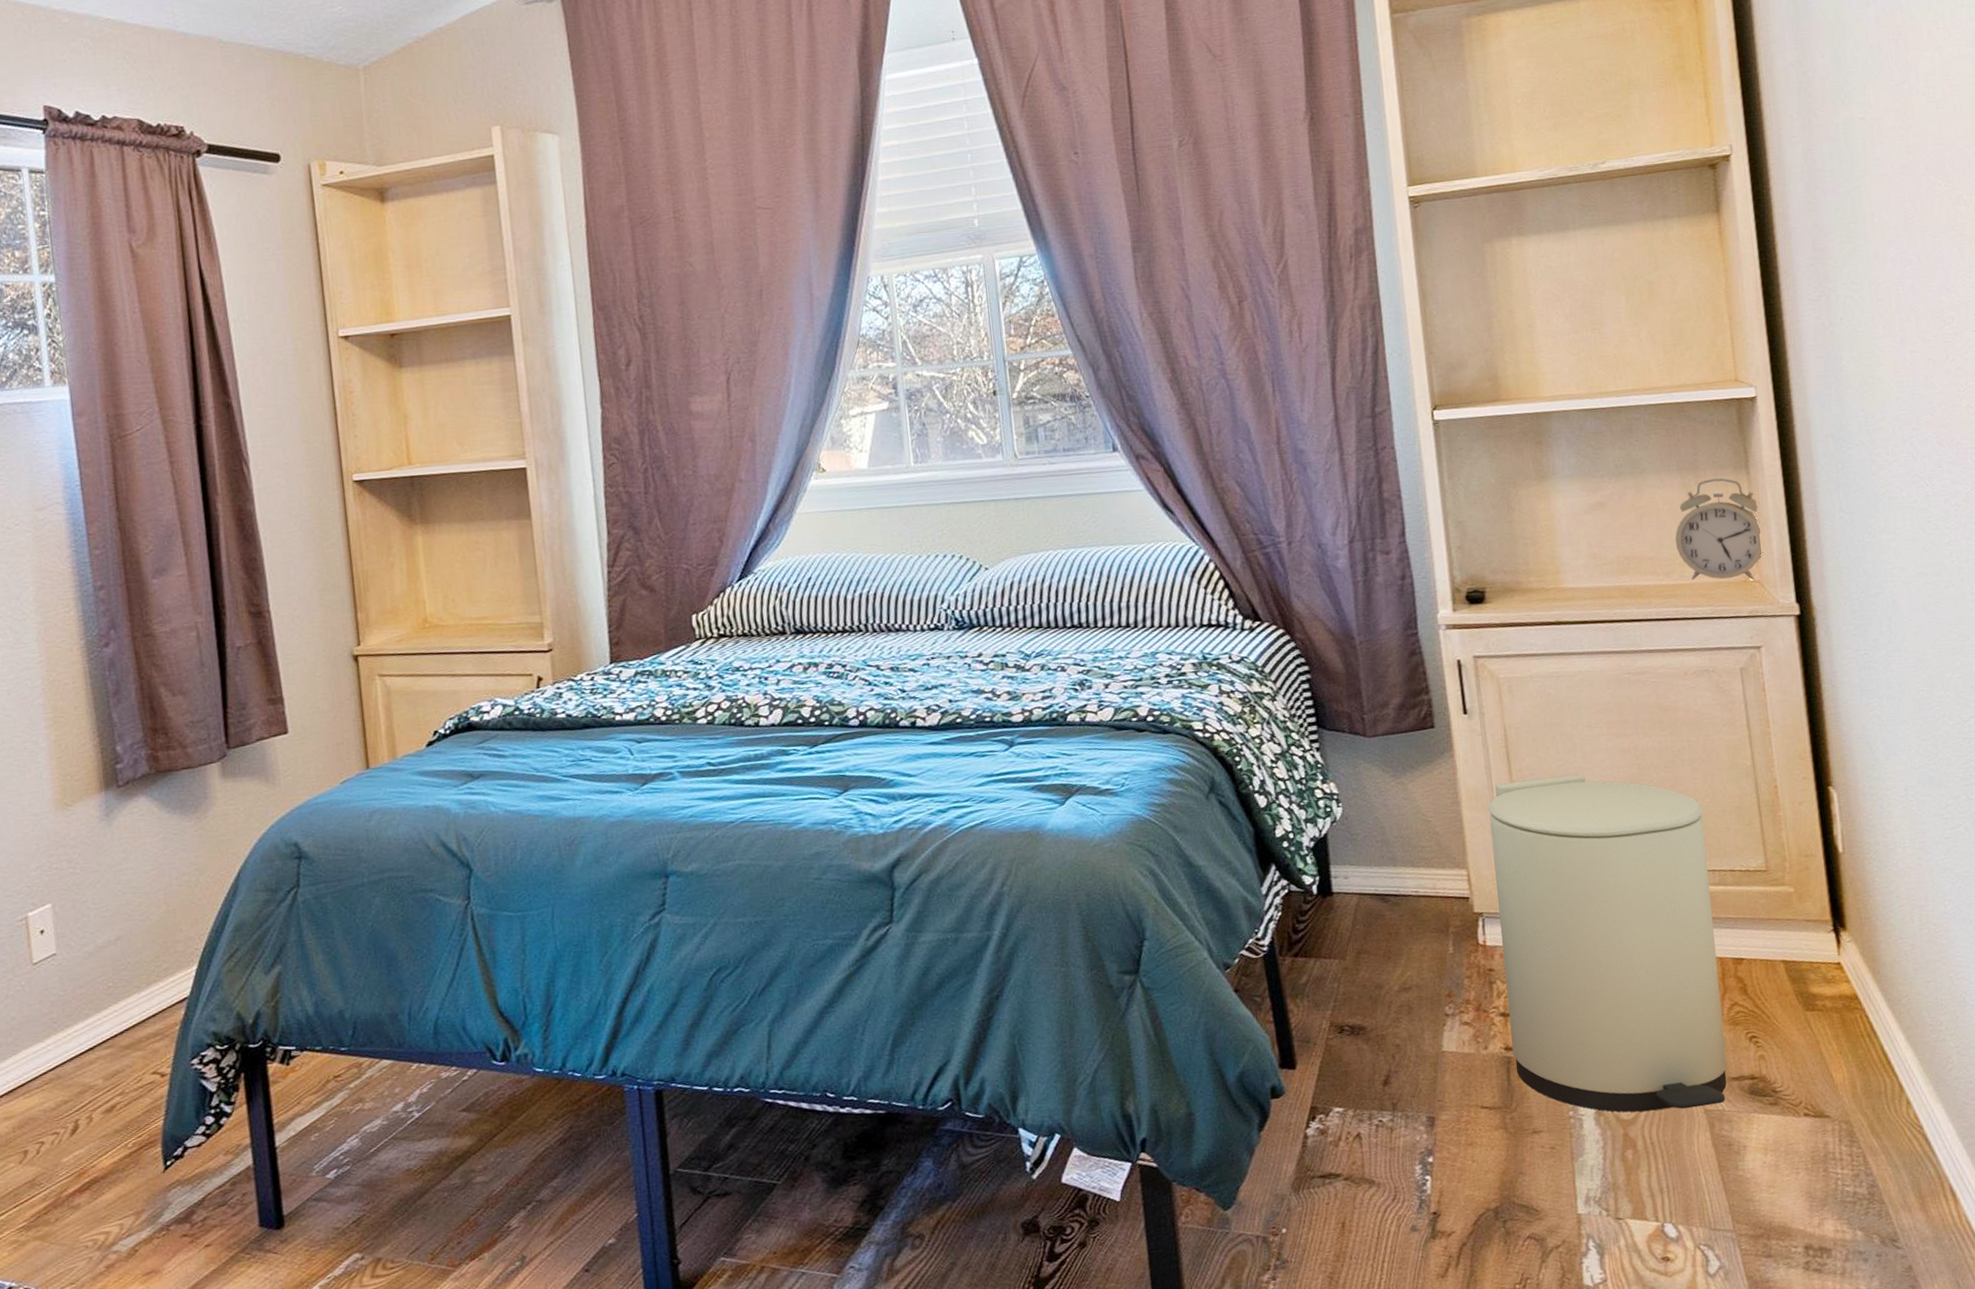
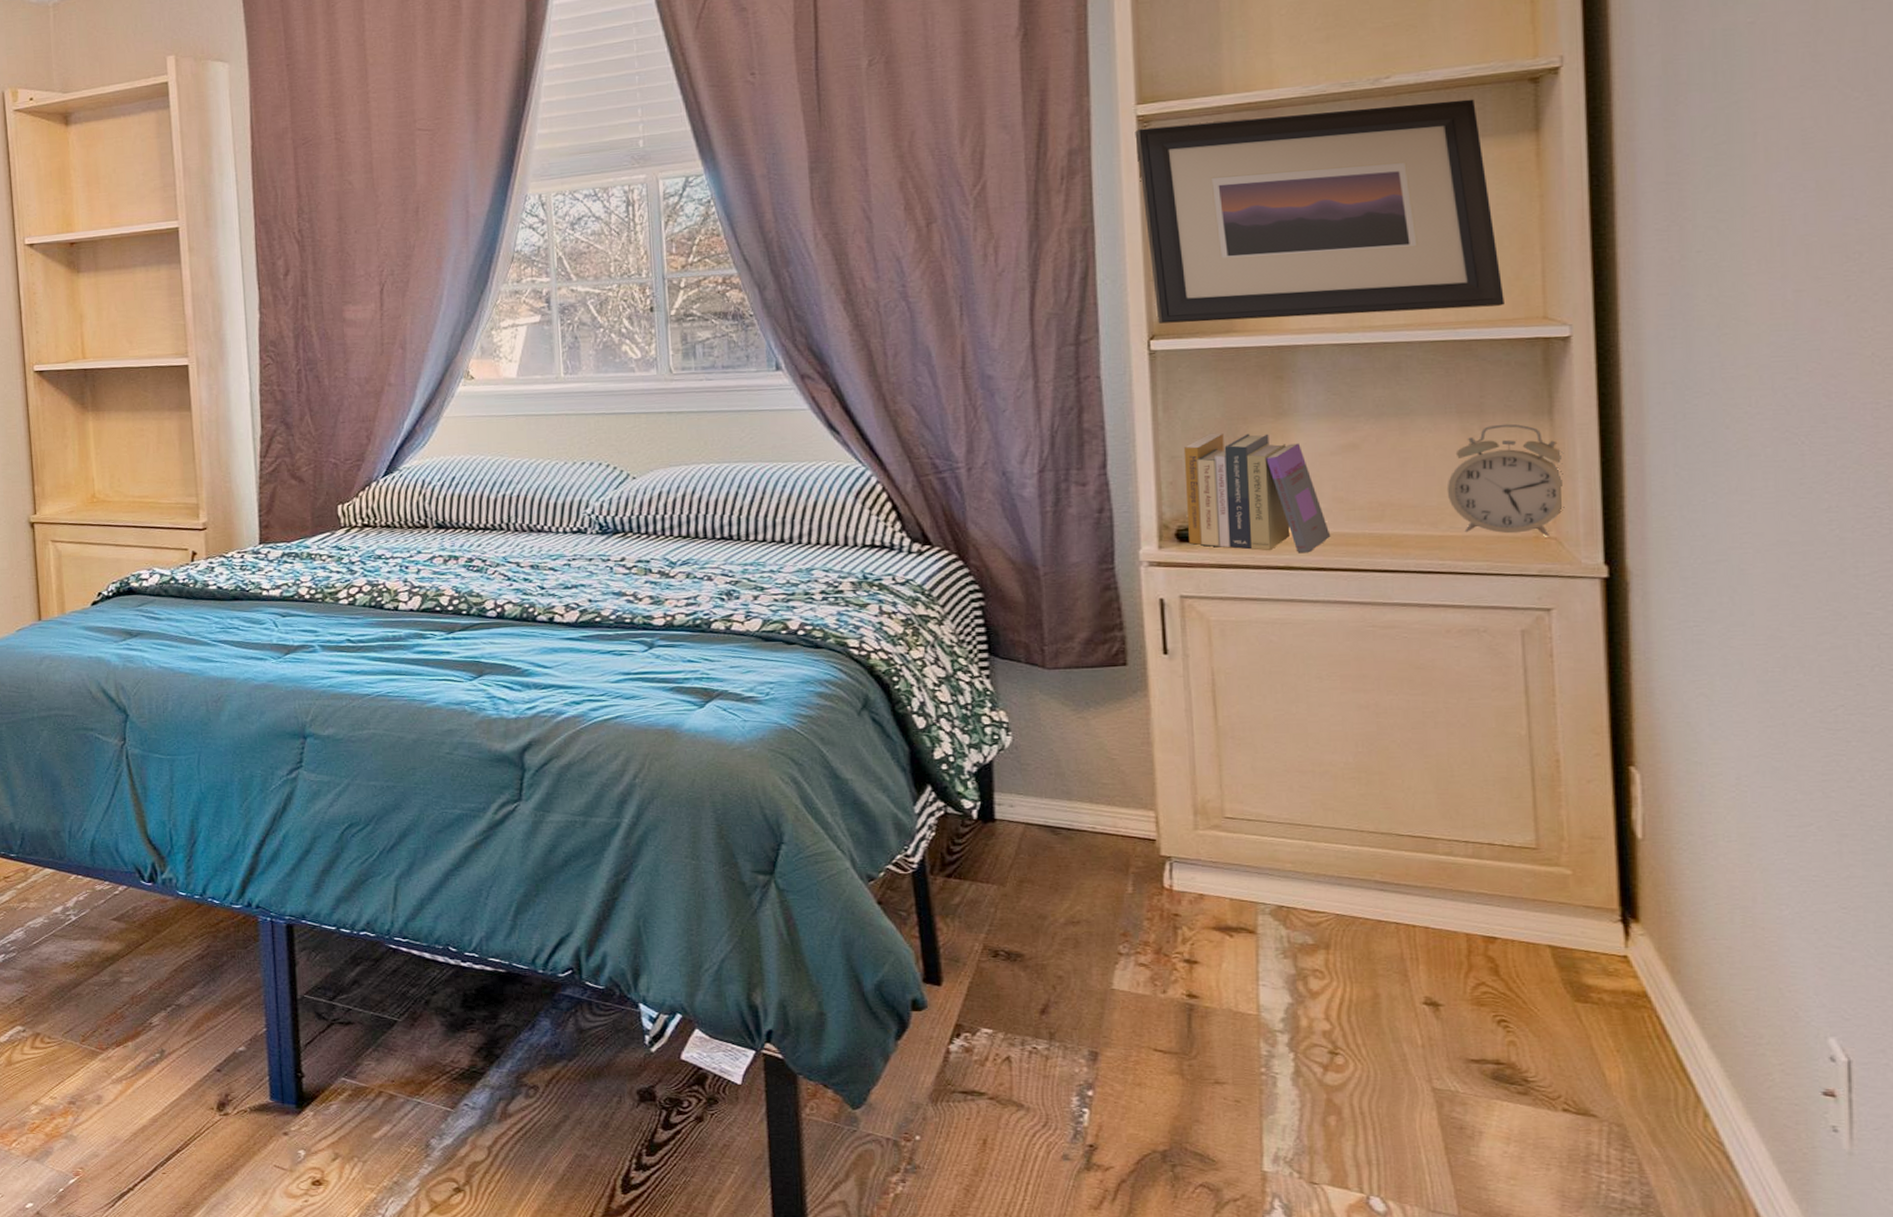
picture frame: none [1409,183,1706,395] -> present [1136,99,1504,324]
books: none [1467,496,1590,609] -> present [1183,433,1331,554]
pedal bin: present [1488,773,1727,1113] -> none [1186,726,1466,1084]

